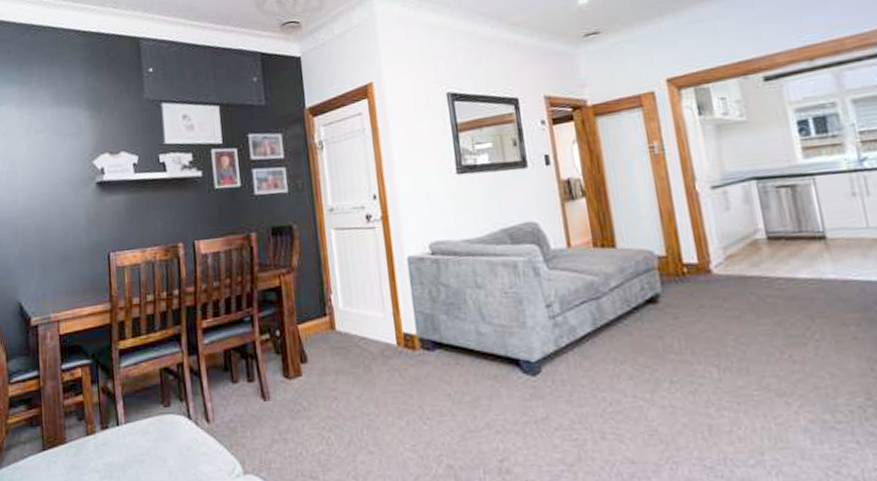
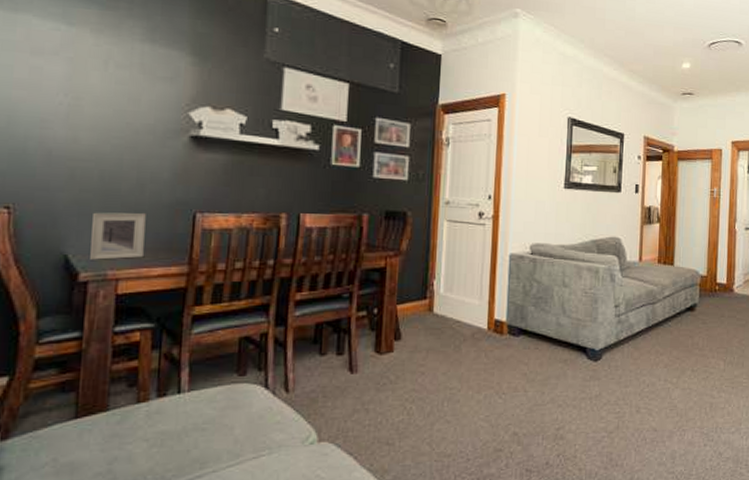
picture frame: none [35,257,75,305] -> present [90,212,146,260]

